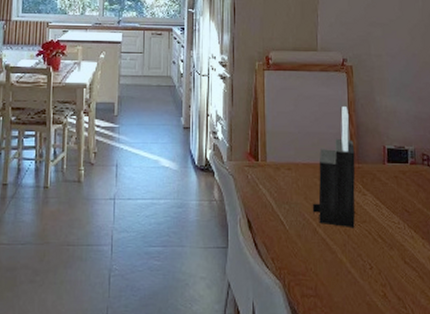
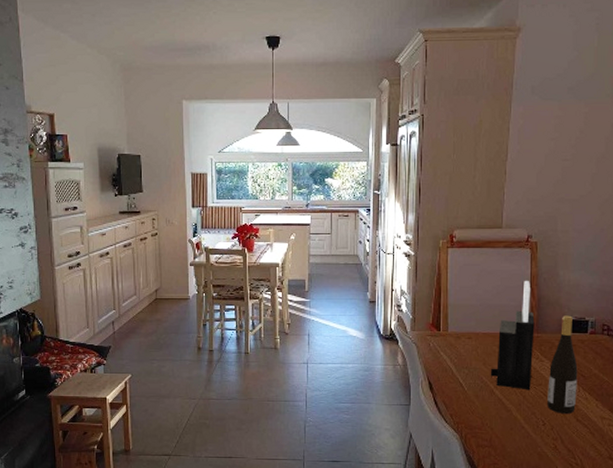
wine bottle: none [372,144,403,255] -> present [547,315,578,413]

